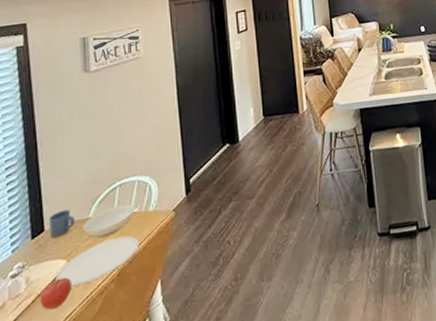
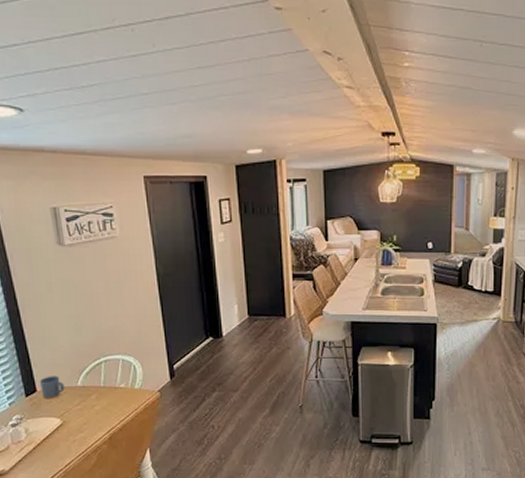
fruit: present [40,277,72,310] -> none [40,433,68,458]
plate: present [56,236,139,287] -> none [52,407,128,442]
bowl: present [83,204,135,238] -> none [72,379,121,404]

